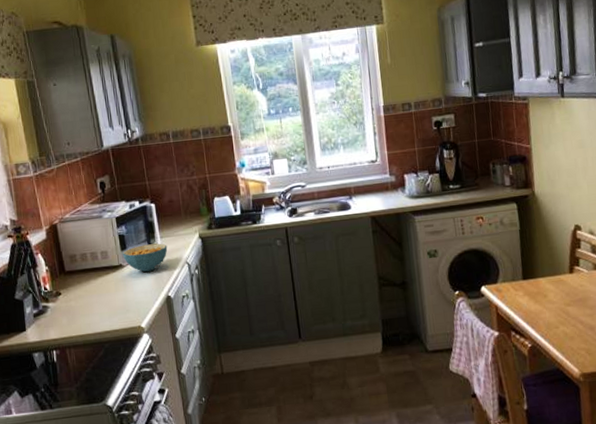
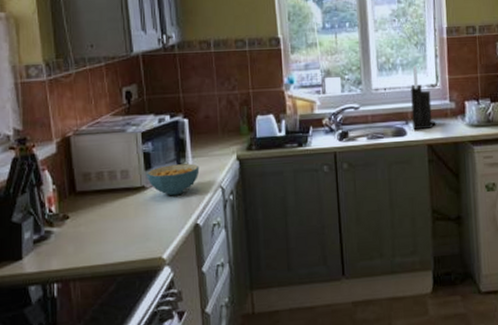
knife block: none [352,143,378,204] -> present [411,65,436,130]

